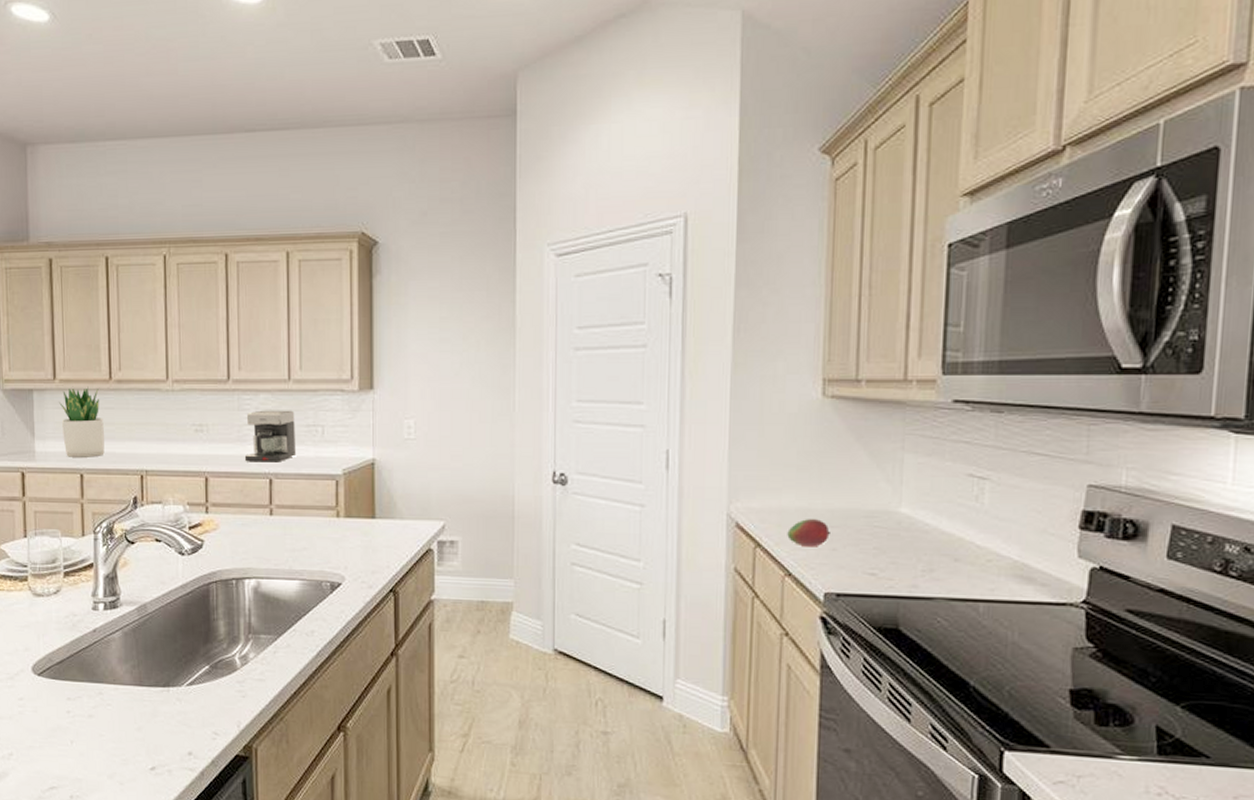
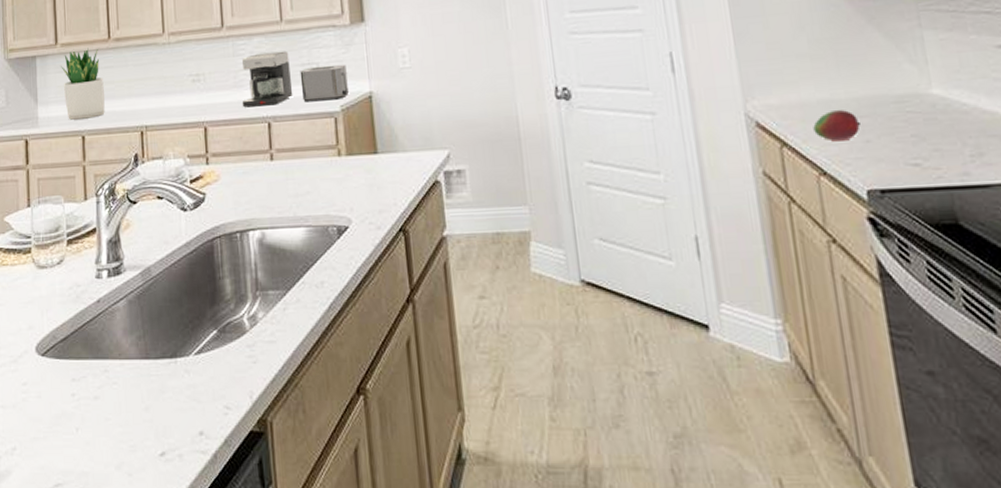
toaster: none [304,429,353,463] -> present [300,64,349,103]

